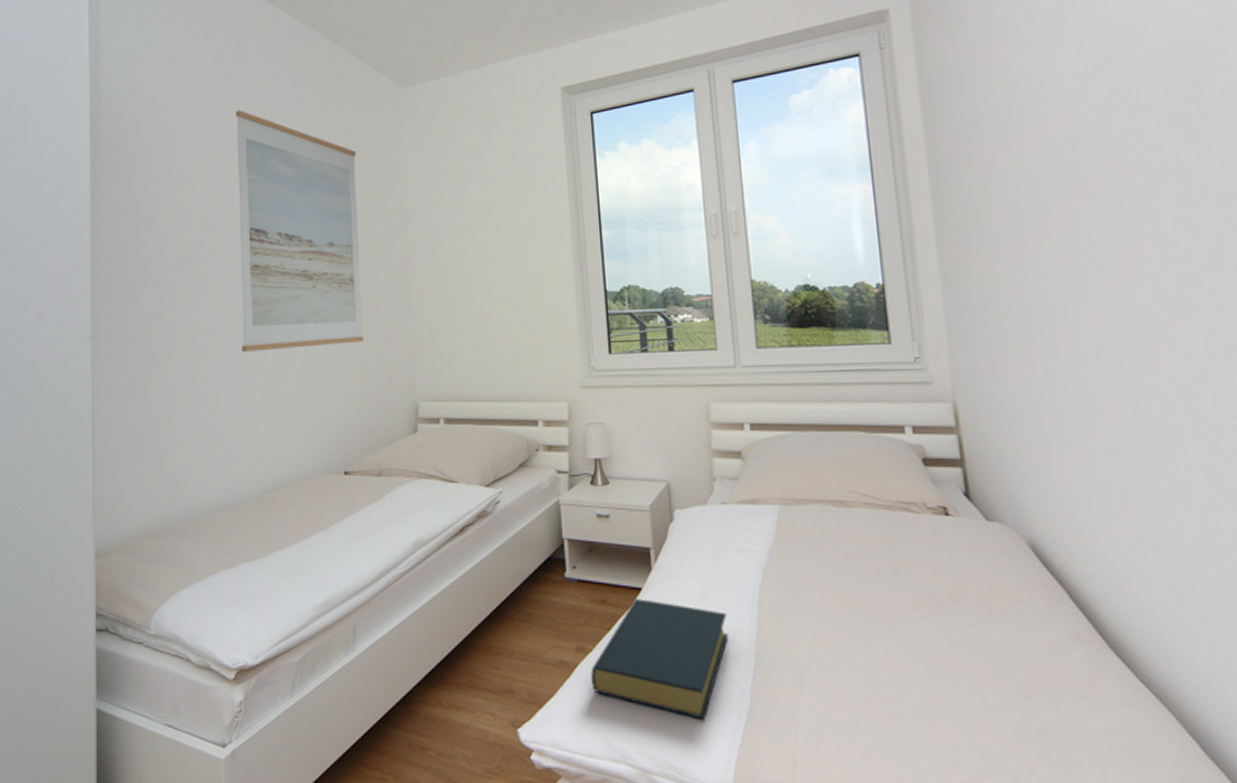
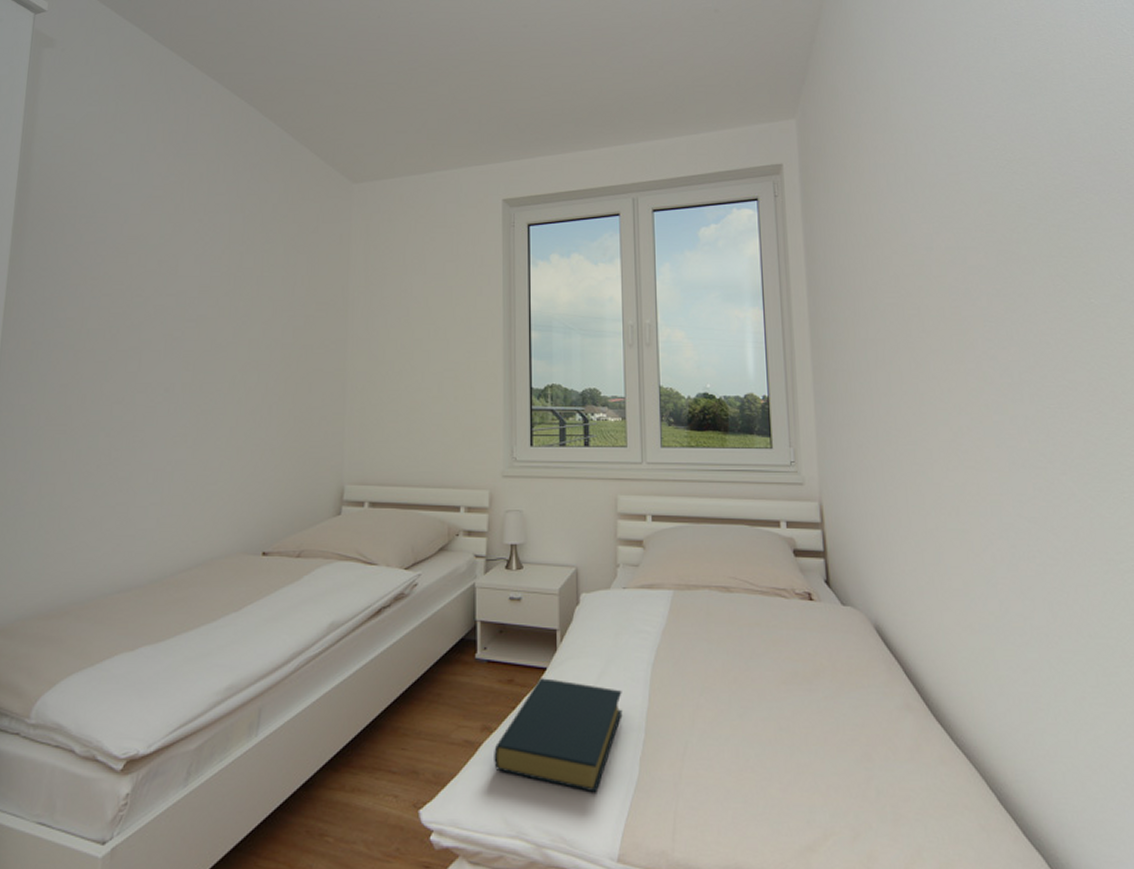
wall art: present [236,110,363,352] -> none [164,187,301,428]

